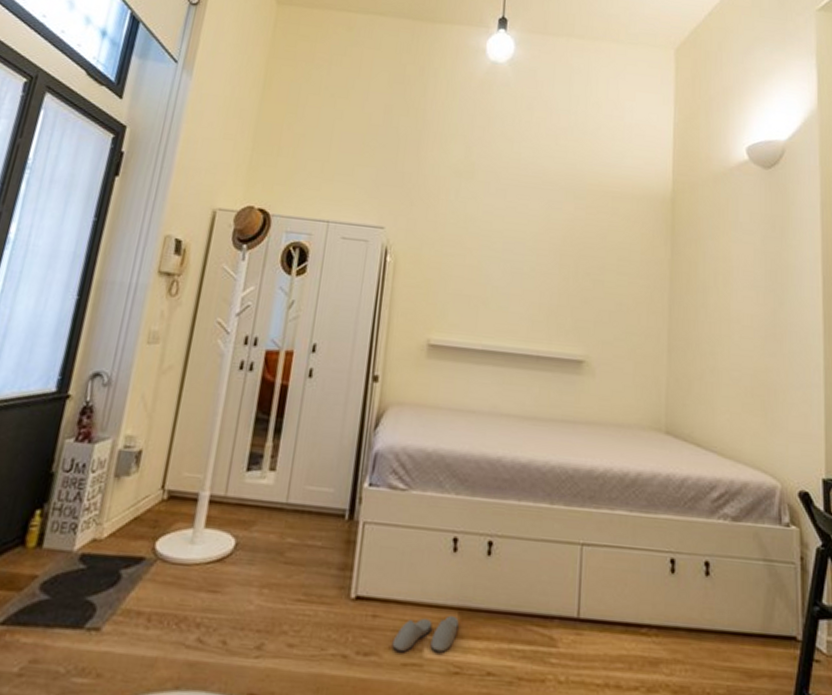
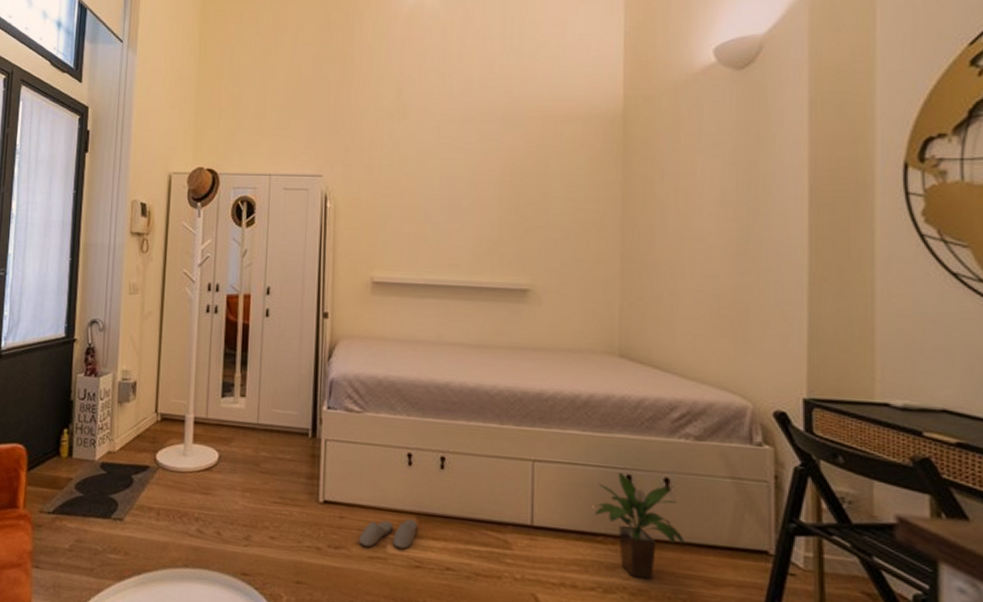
potted plant: none [639,556,723,674] -> present [594,472,684,579]

